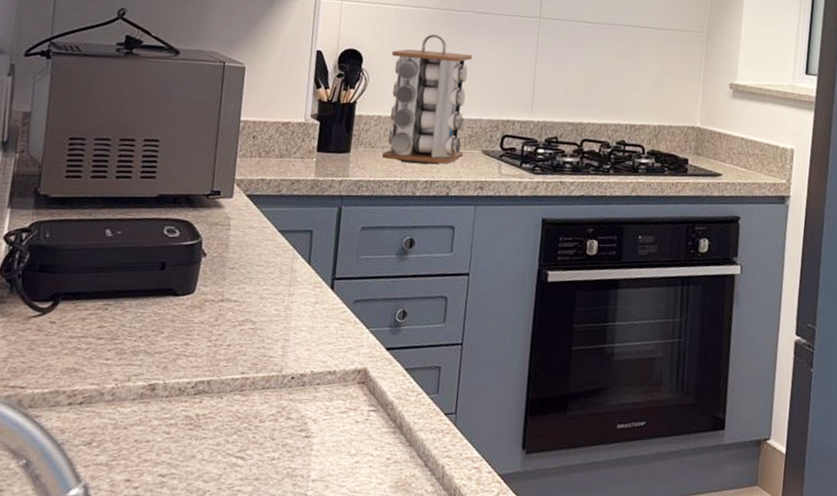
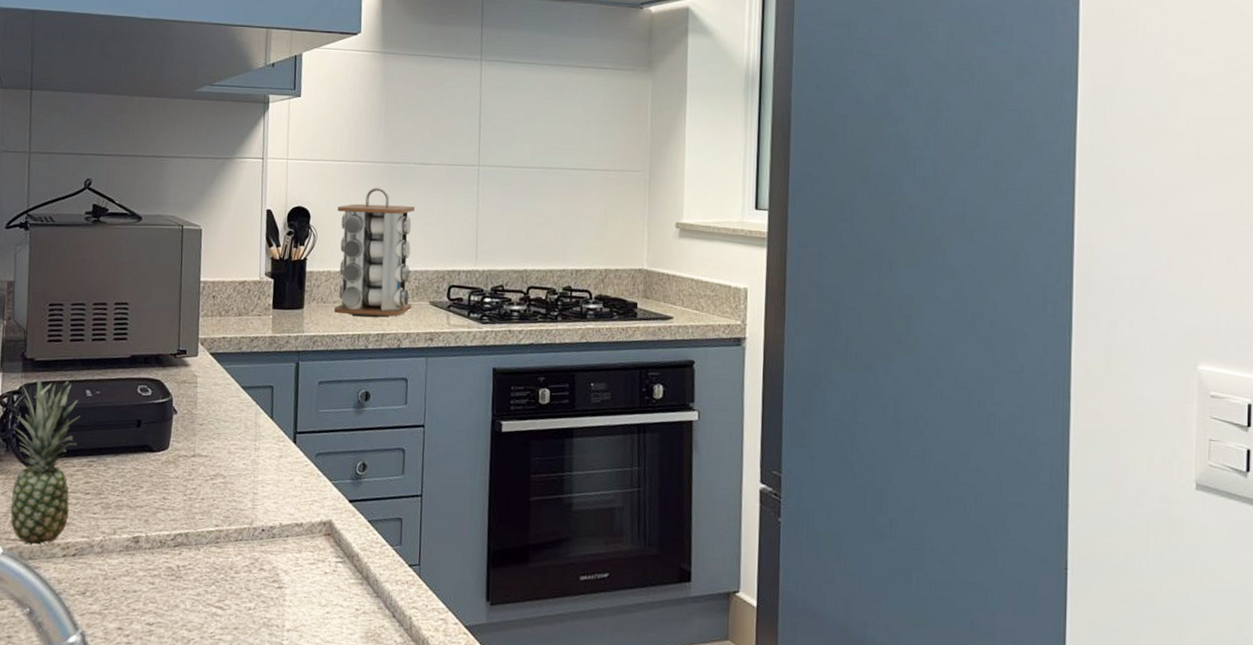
fruit: none [10,216,99,391] -> present [10,378,81,544]

